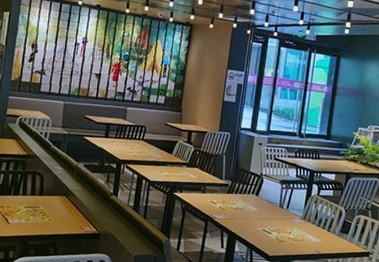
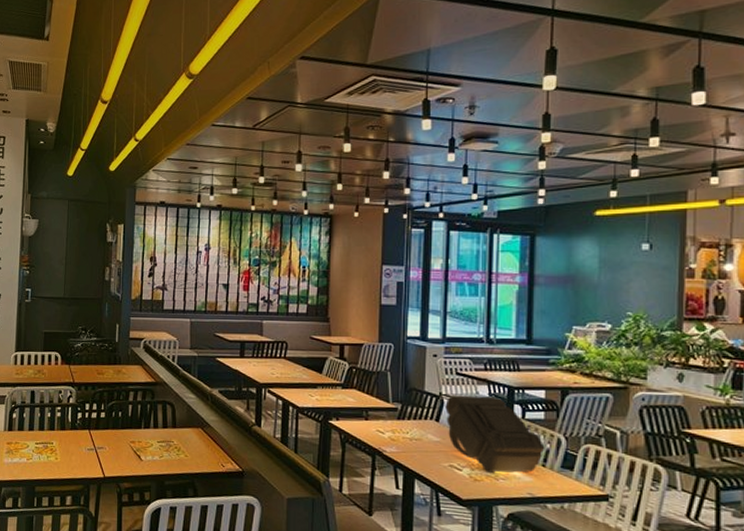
backpack: none [263,175,331,236] -> present [445,395,545,473]

